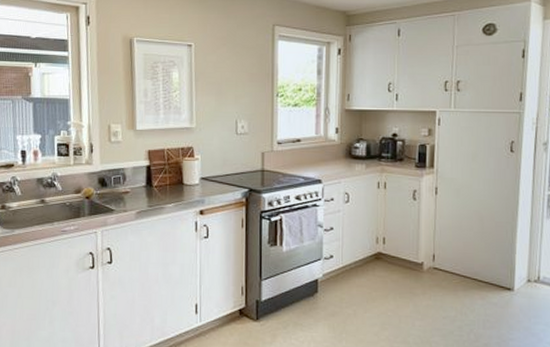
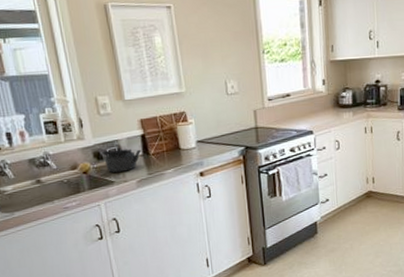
kettle: none [107,175,145,201] -> present [102,147,142,173]

